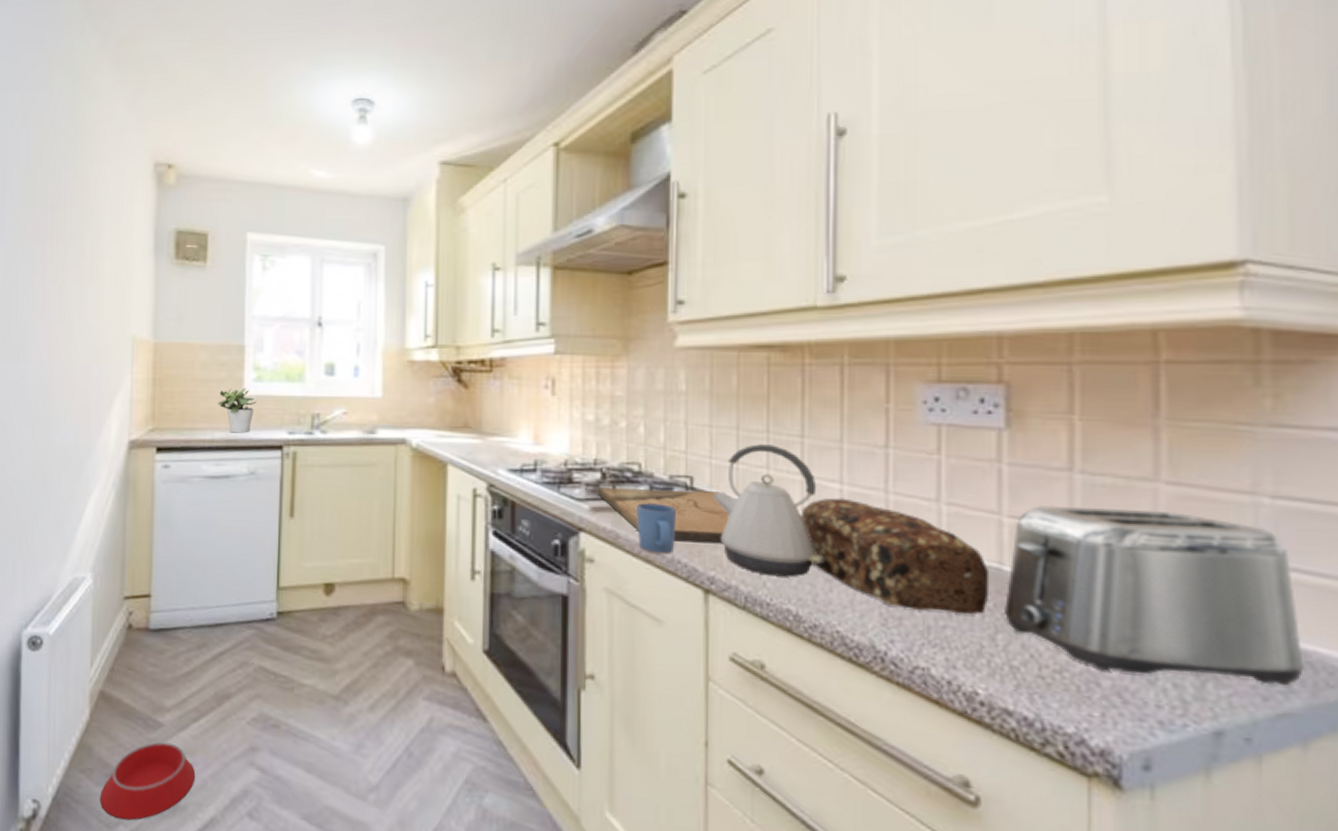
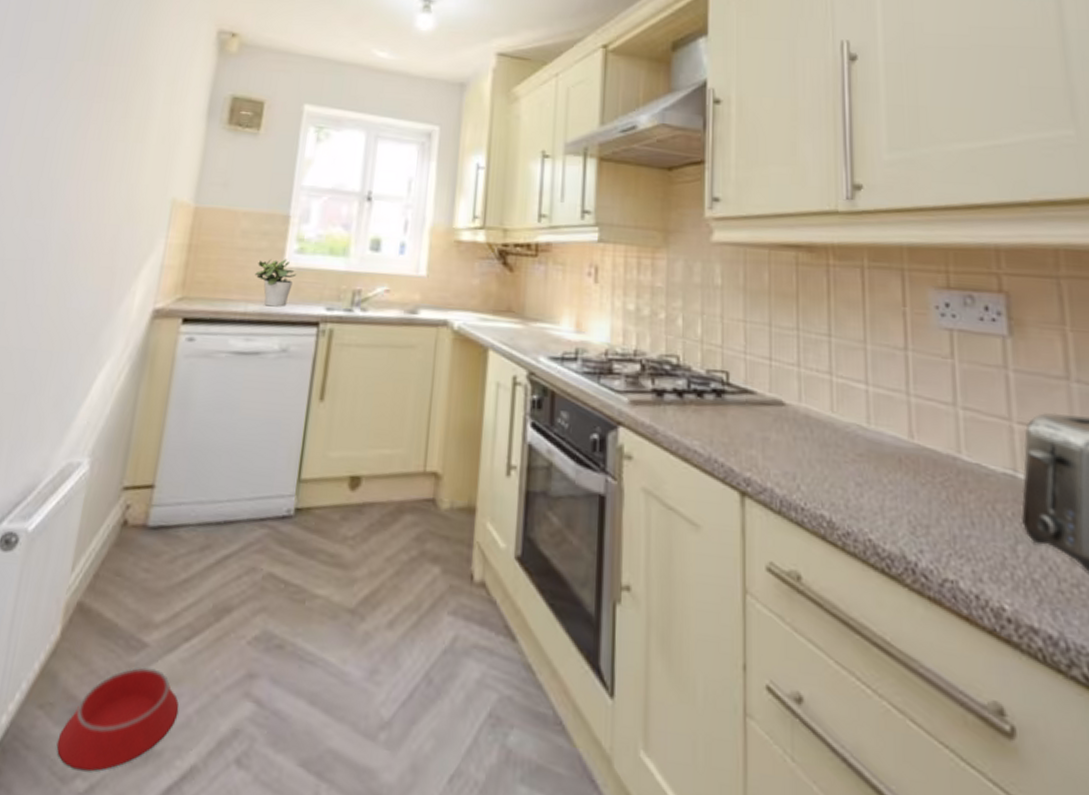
cutting board: present [598,487,730,543] -> none [637,379,764,442]
mug: present [637,503,677,556] -> none [675,397,714,454]
kettle: present [712,444,823,577] -> none [747,341,853,481]
bread loaf: present [800,497,990,614] -> none [830,398,1007,524]

